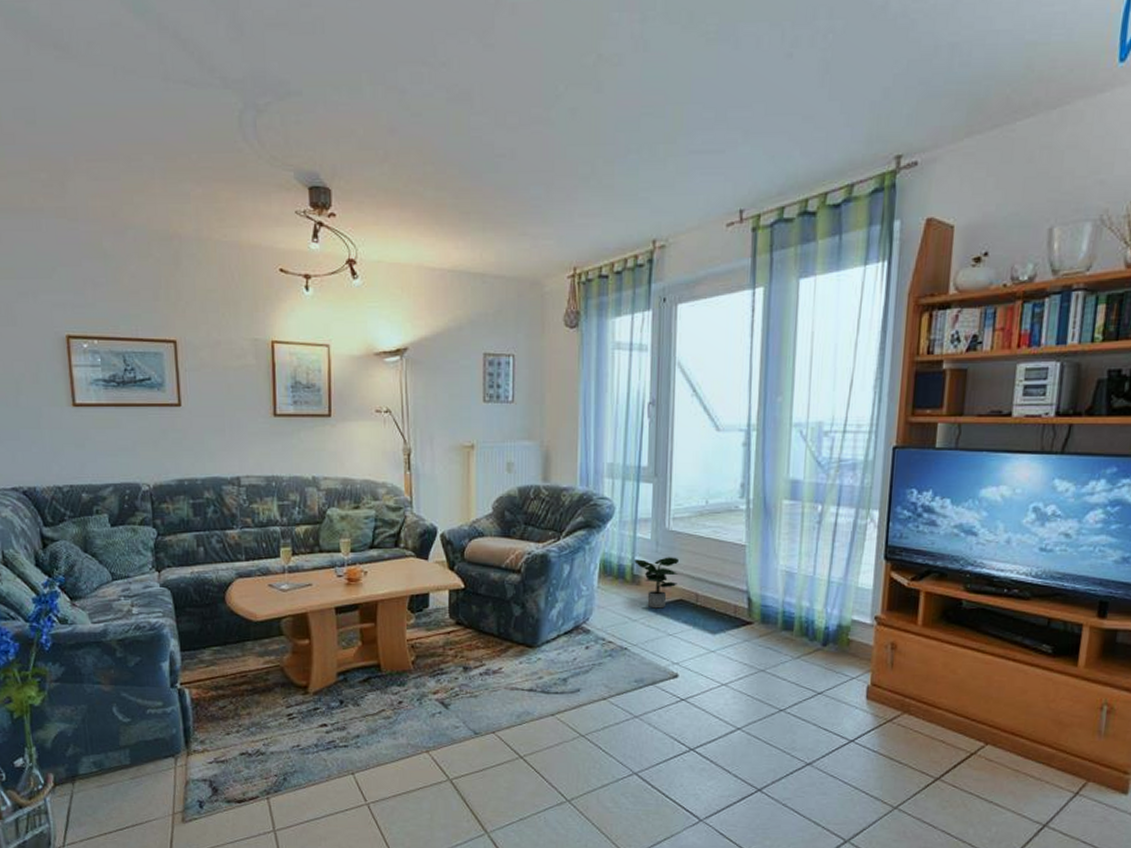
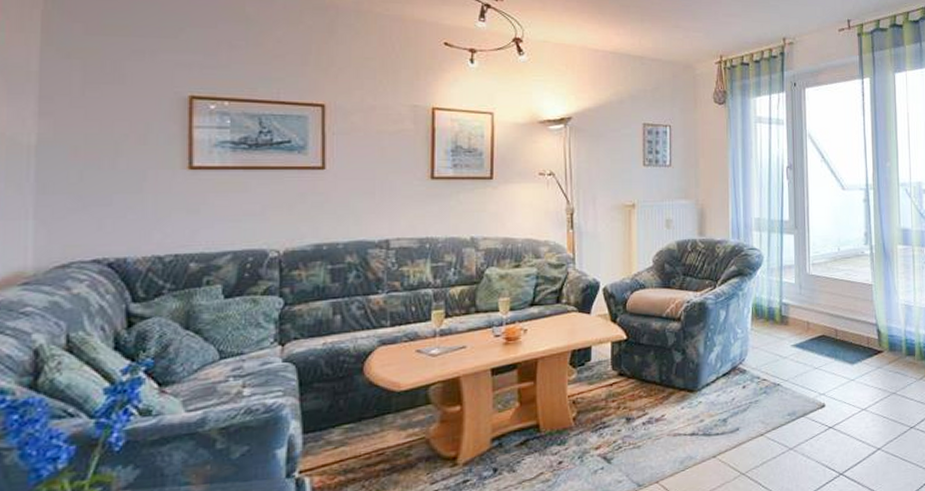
potted plant: present [634,557,680,609] -> none [782,298,820,345]

